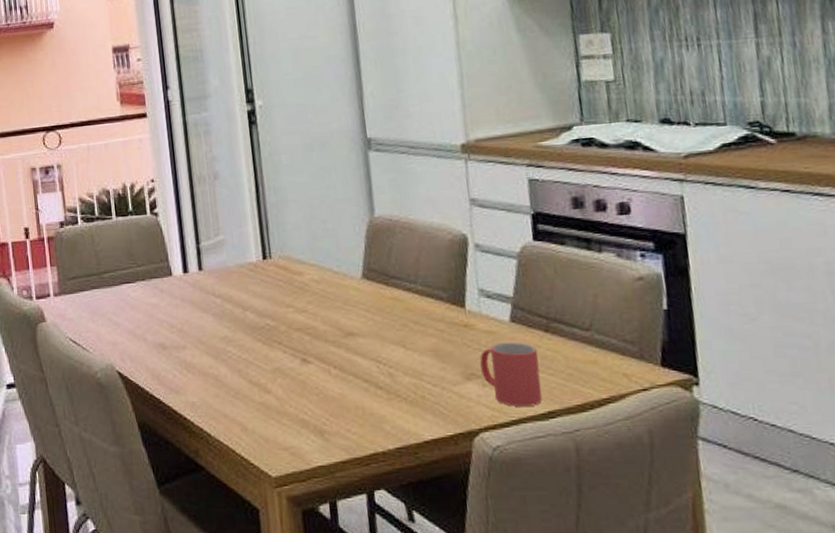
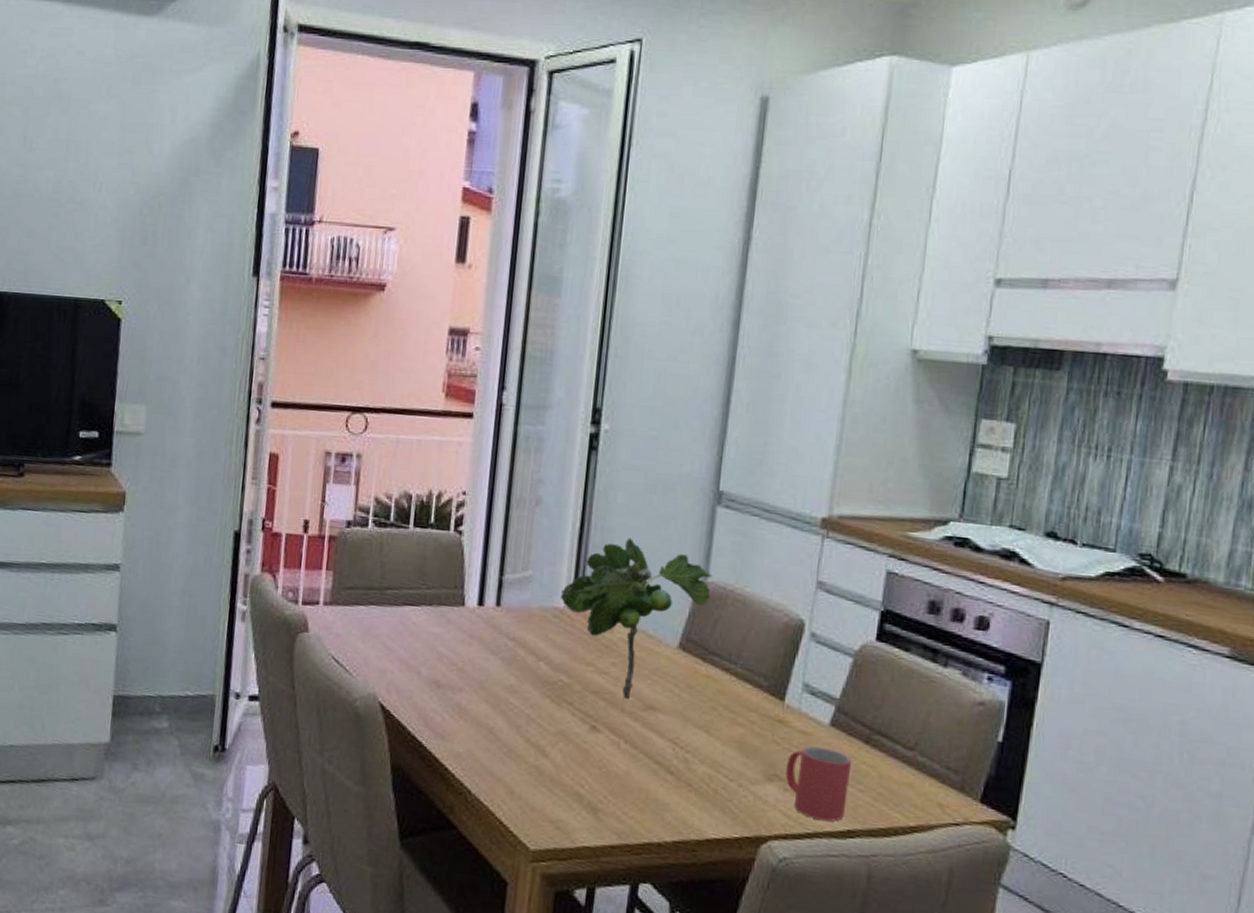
plant: none [251,192,381,331] -> present [560,537,713,699]

